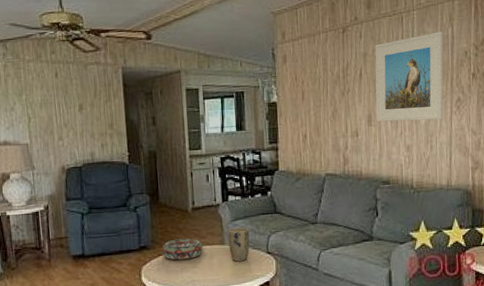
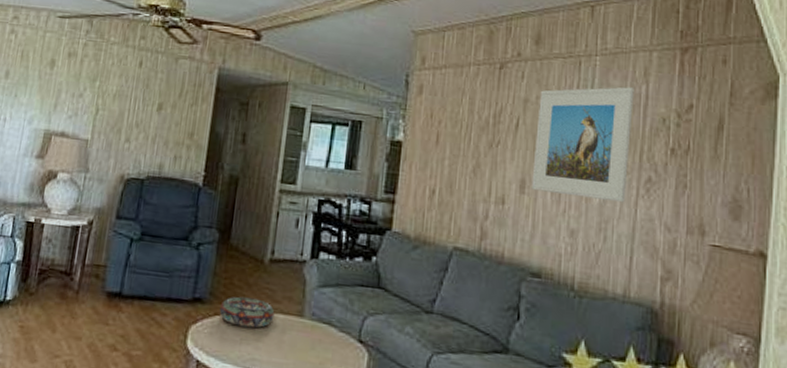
plant pot: present [228,227,250,262] -> none [308,296,340,346]

